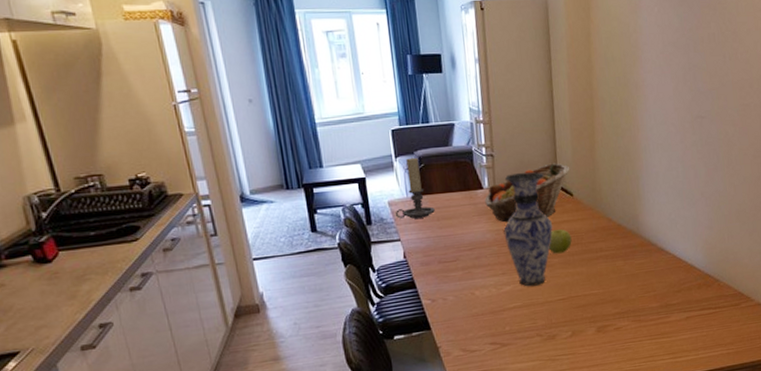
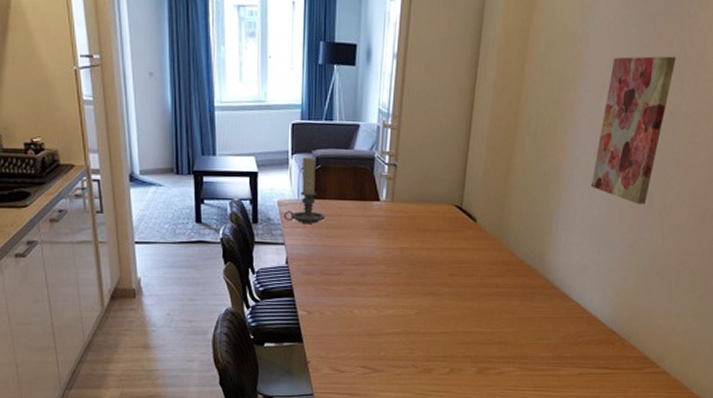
fruit basket: present [485,163,570,223] -> none [379,182,479,241]
vase: present [503,172,553,287] -> none [394,188,448,314]
apple: present [549,229,572,254] -> none [441,257,467,283]
wall art: none [664,36,716,162] -> present [591,56,676,205]

